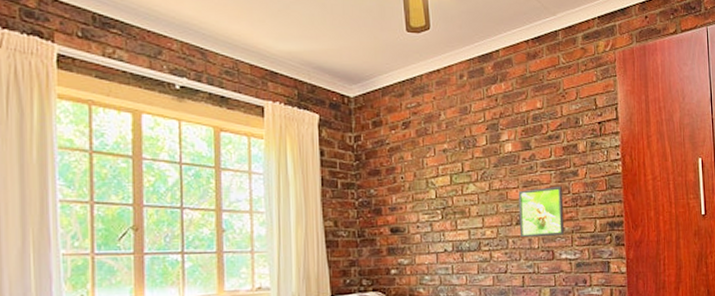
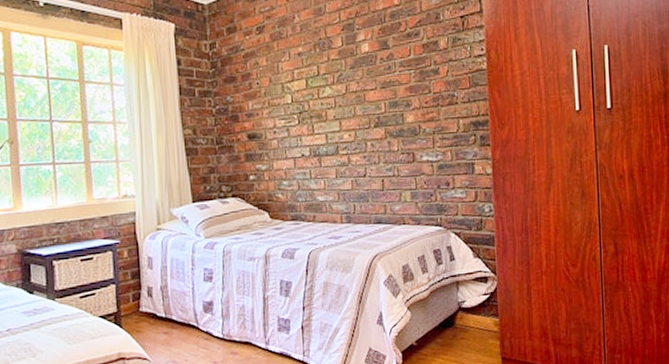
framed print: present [518,187,565,238] -> none [376,86,426,141]

